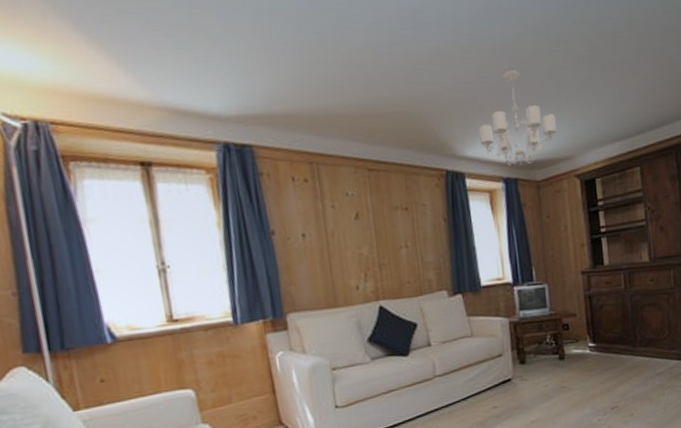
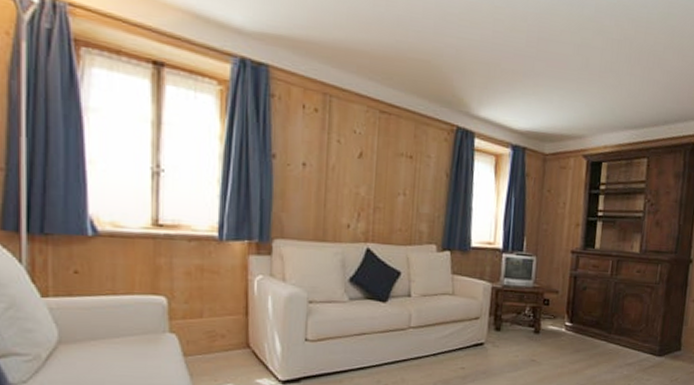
chandelier: present [478,69,557,166] -> none [495,39,574,136]

